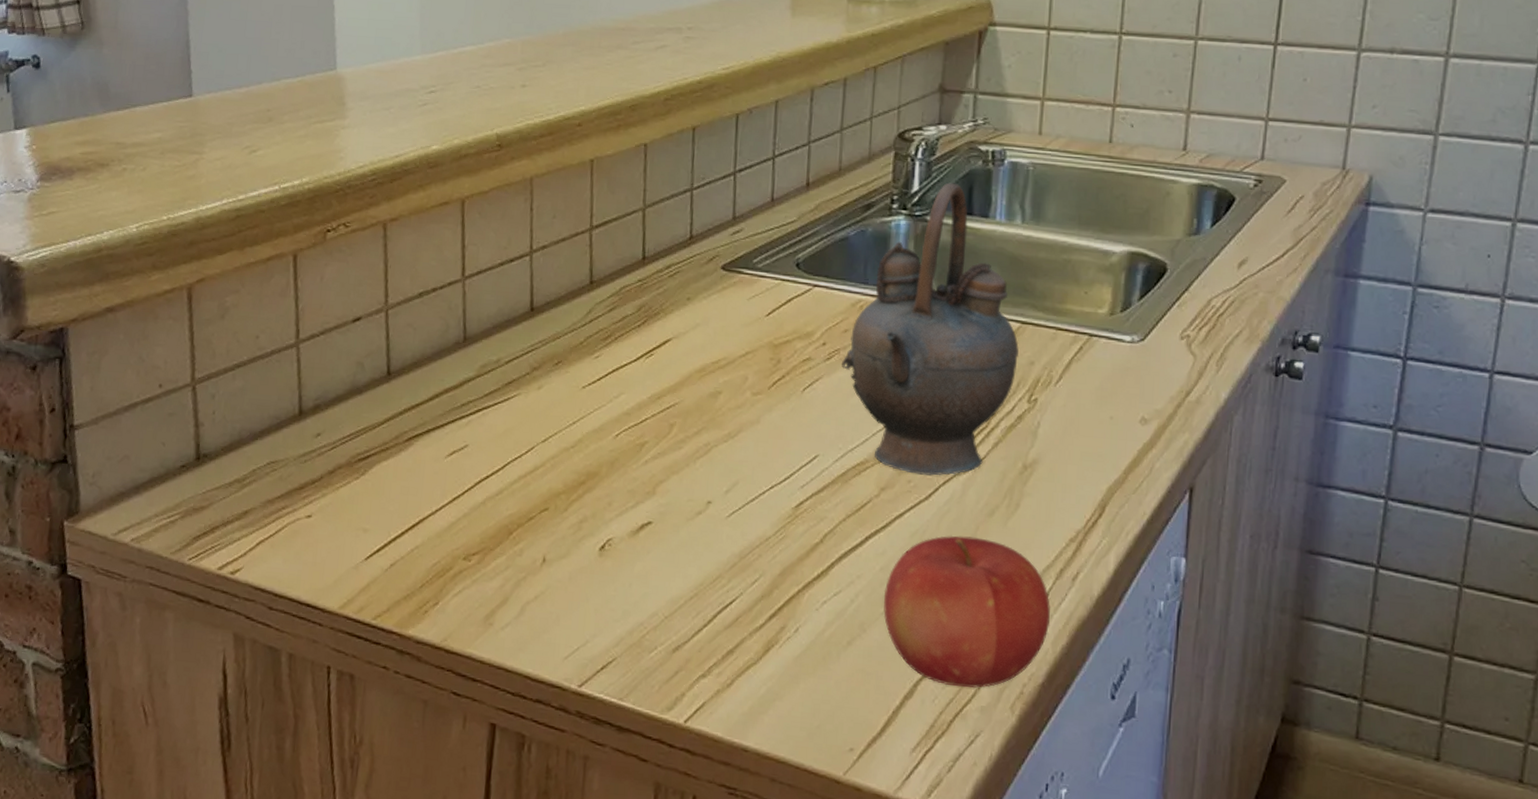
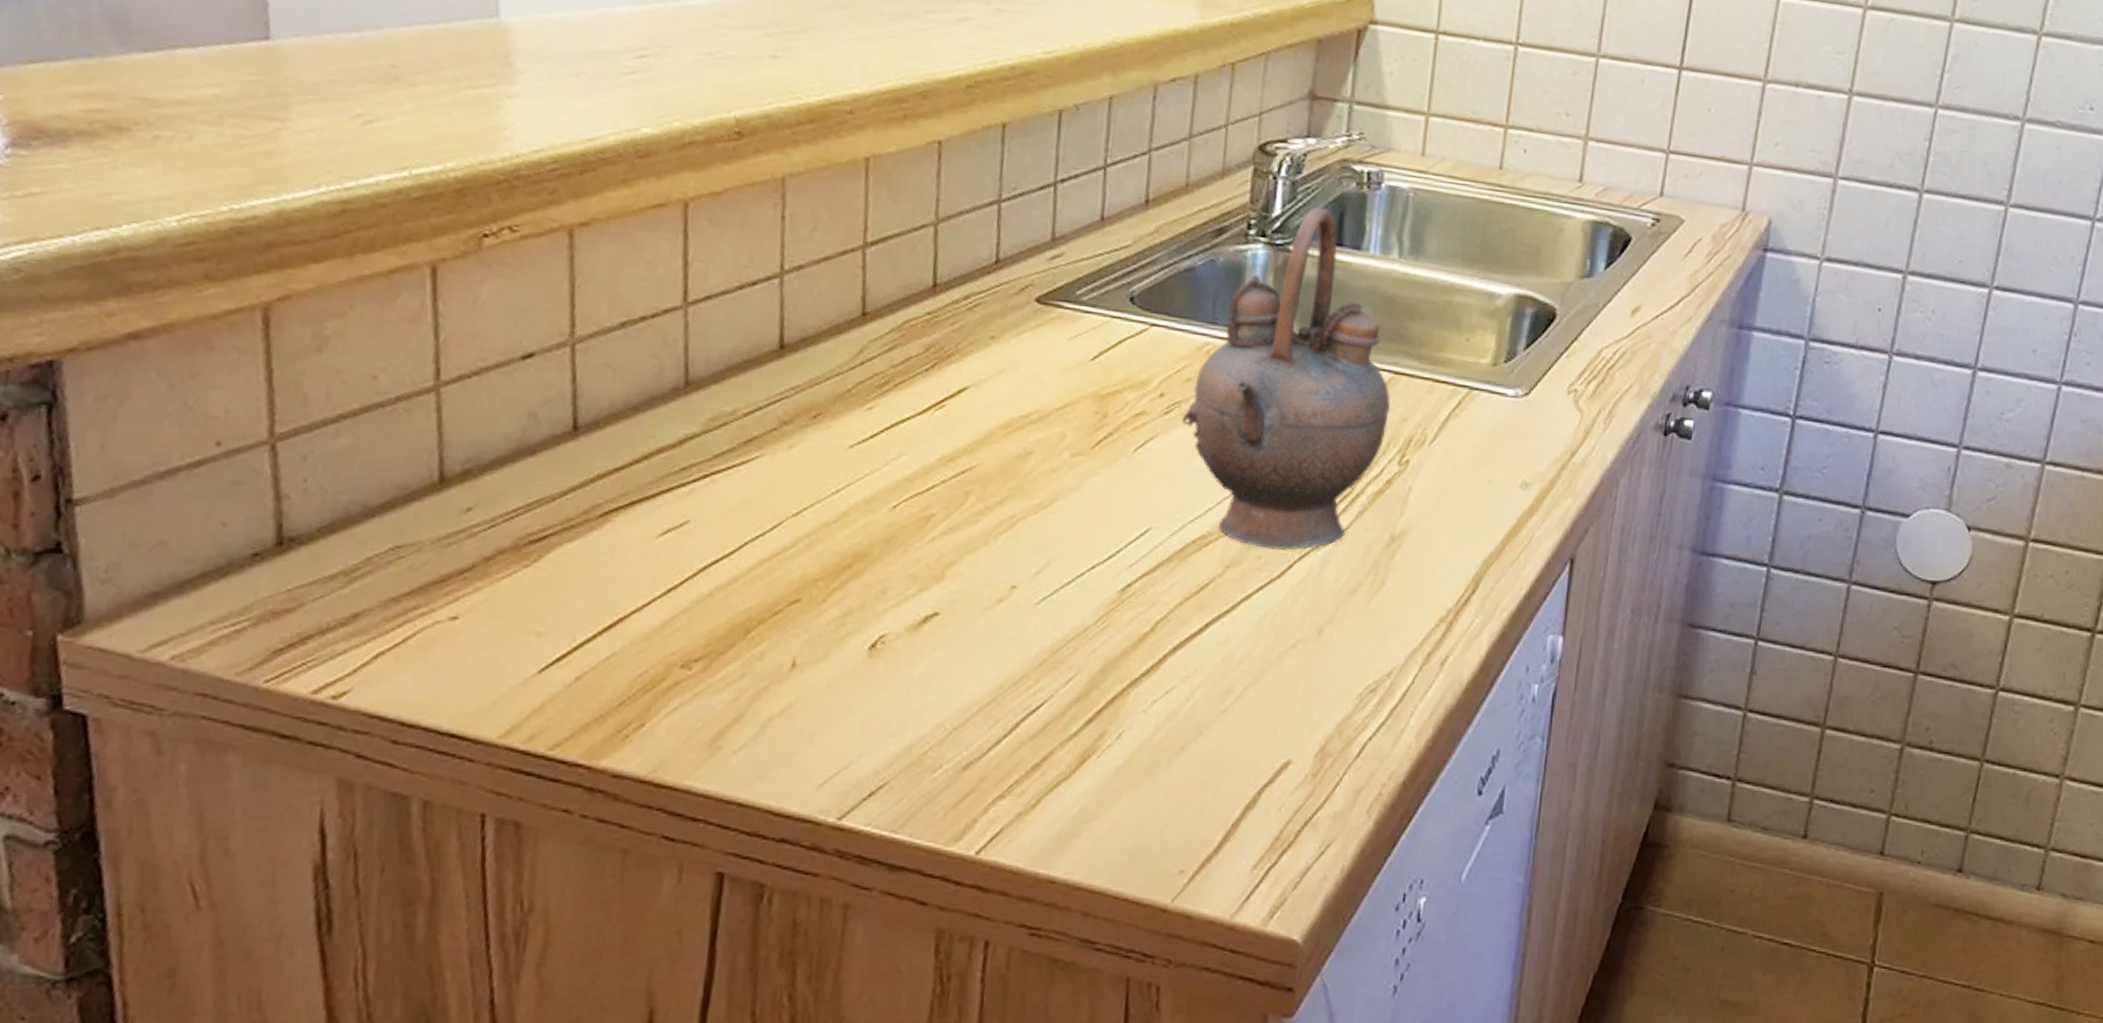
fruit: present [883,535,1050,689] -> none [1224,618,1415,793]

